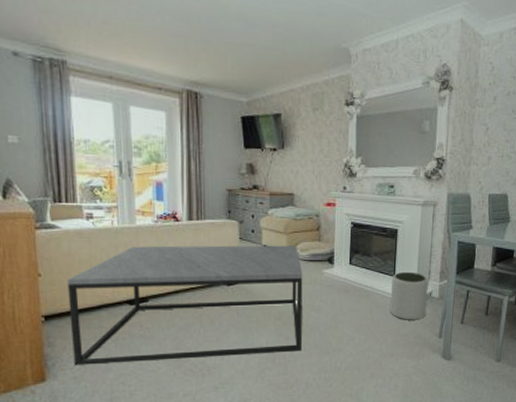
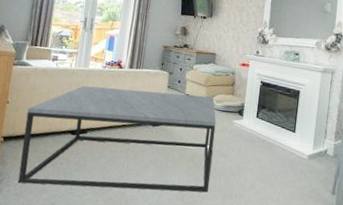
plant pot: present [390,271,429,320] -> none [289,128,325,175]

